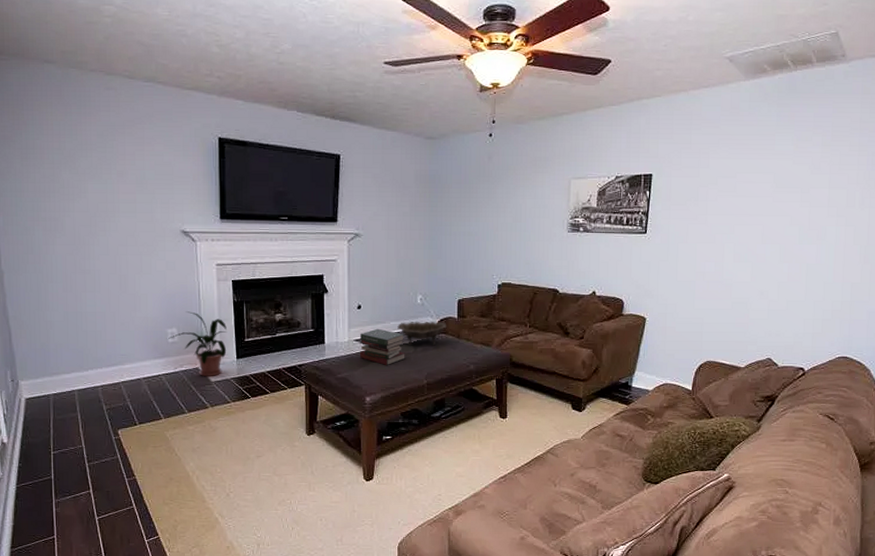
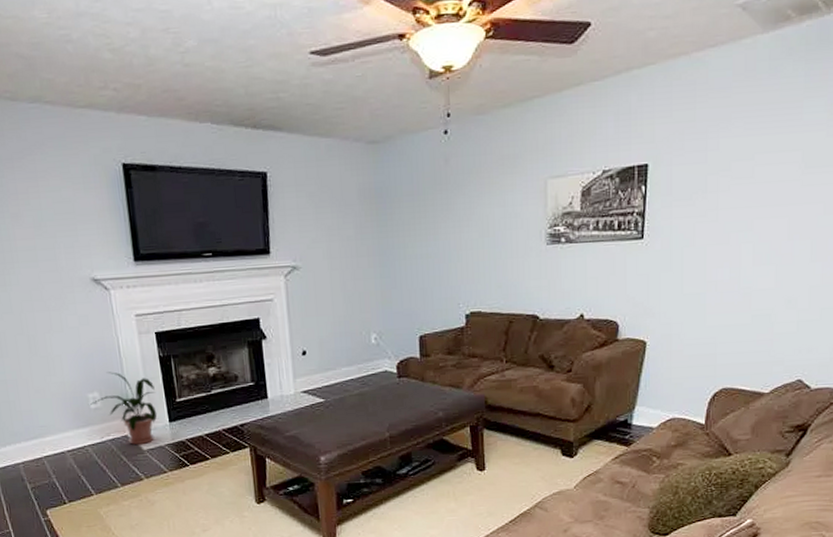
books: present [360,328,405,366] -> none [308,376,362,420]
decorative bowl: present [397,322,447,346] -> none [350,363,408,394]

